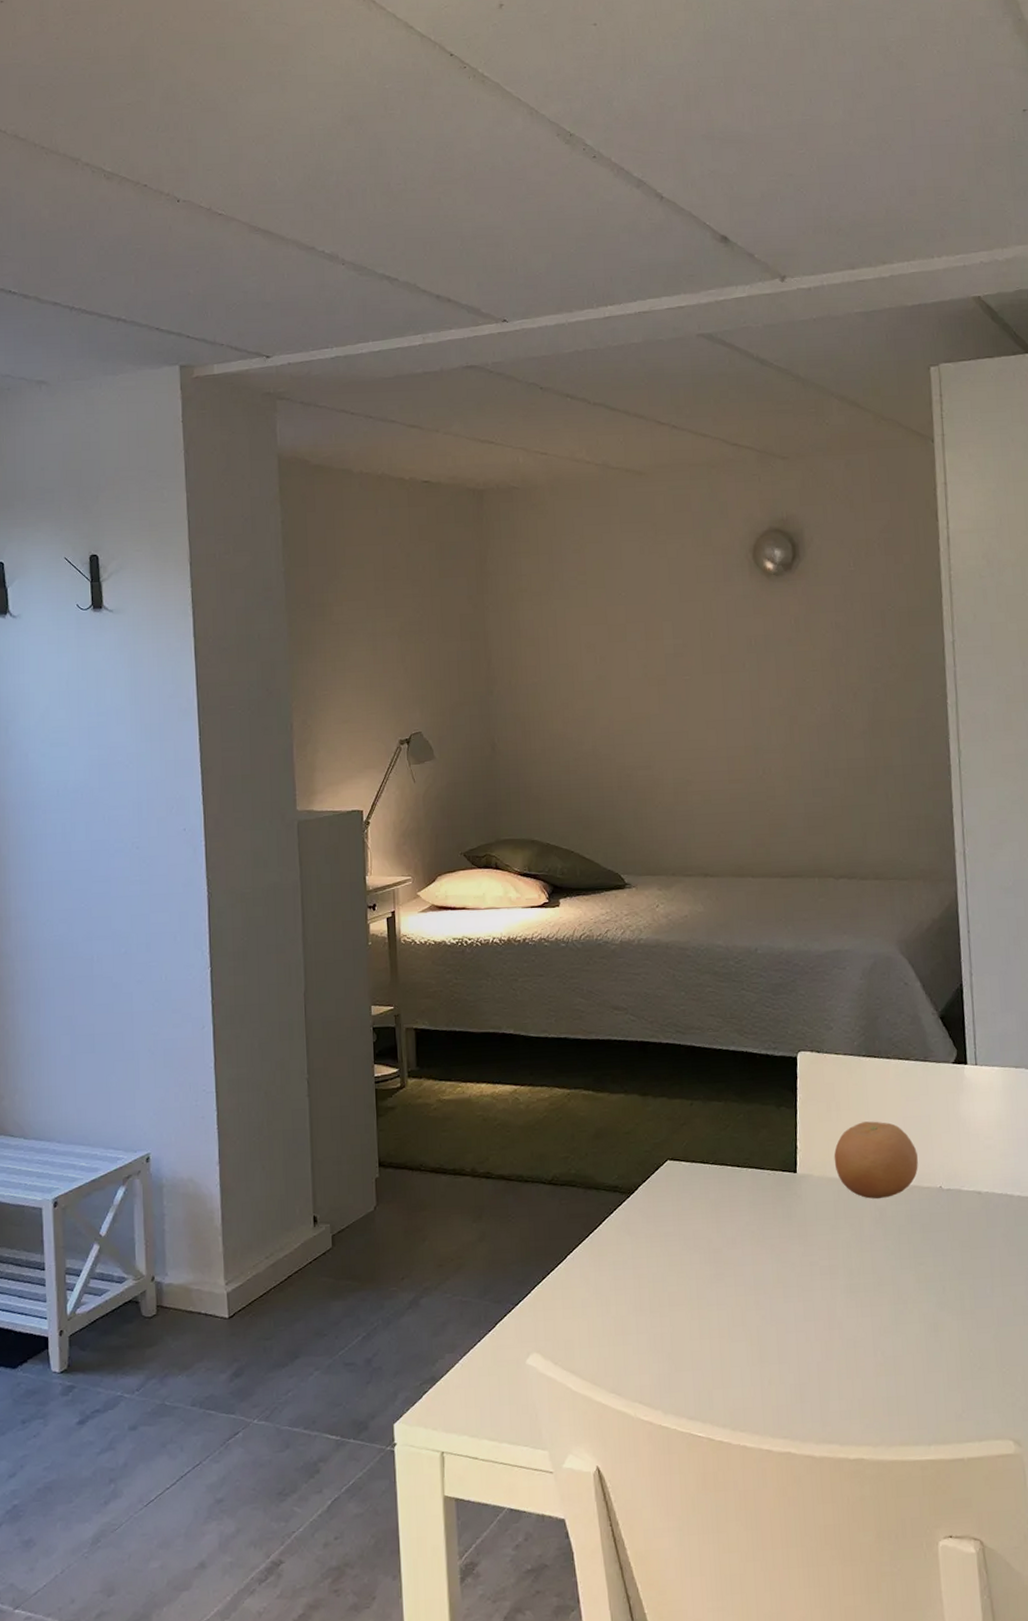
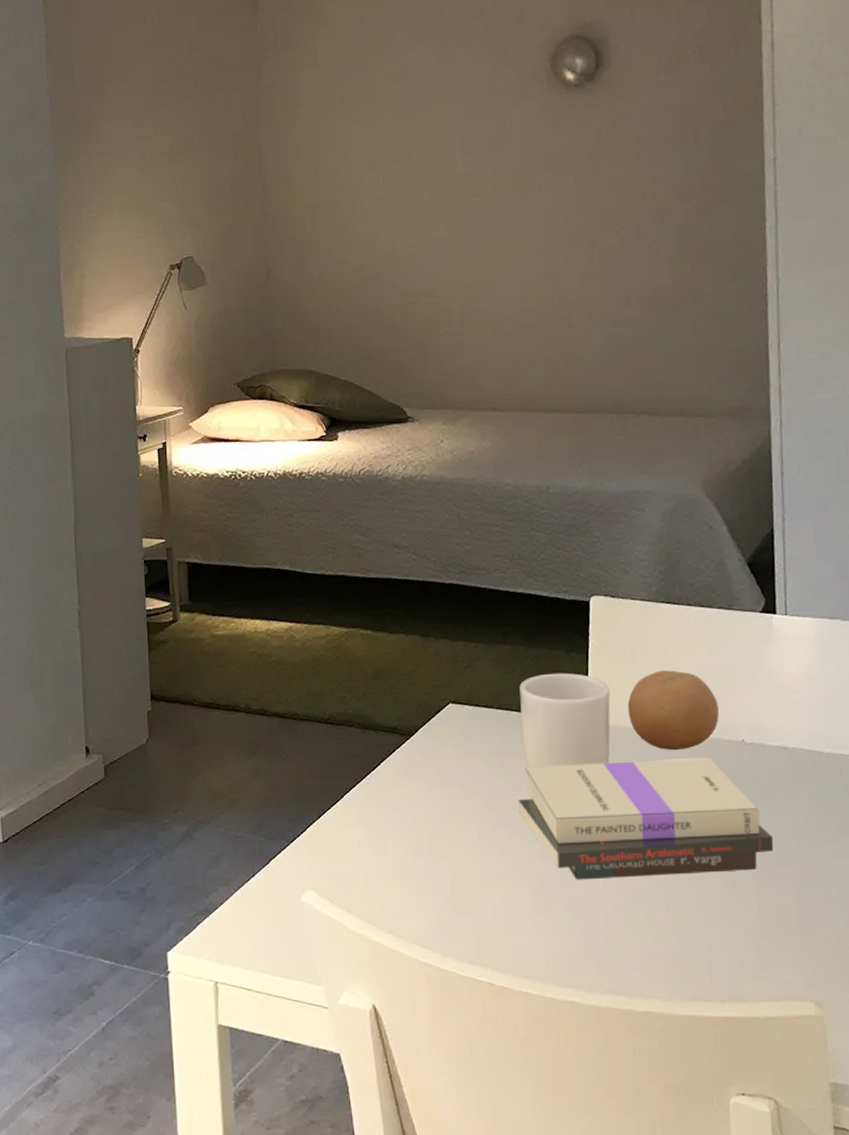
mug: none [733,1126,819,1222] -> present [519,672,611,768]
books: none [734,1204,971,1331] -> present [518,757,774,880]

